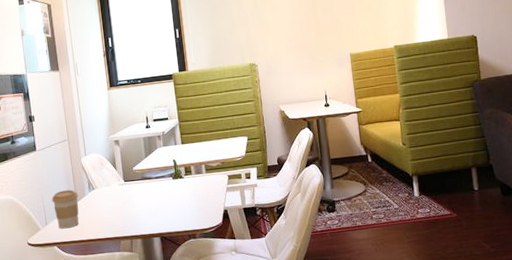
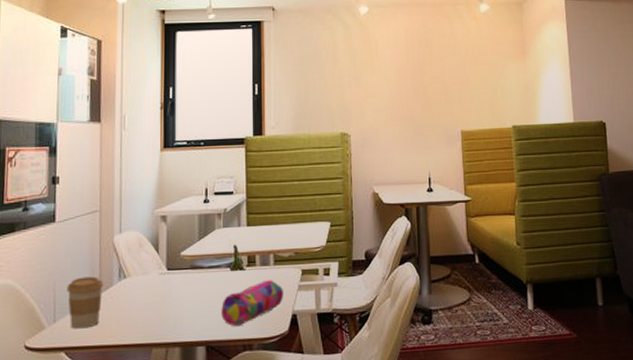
pencil case: none [168,184,216,222] -> present [221,280,284,327]

